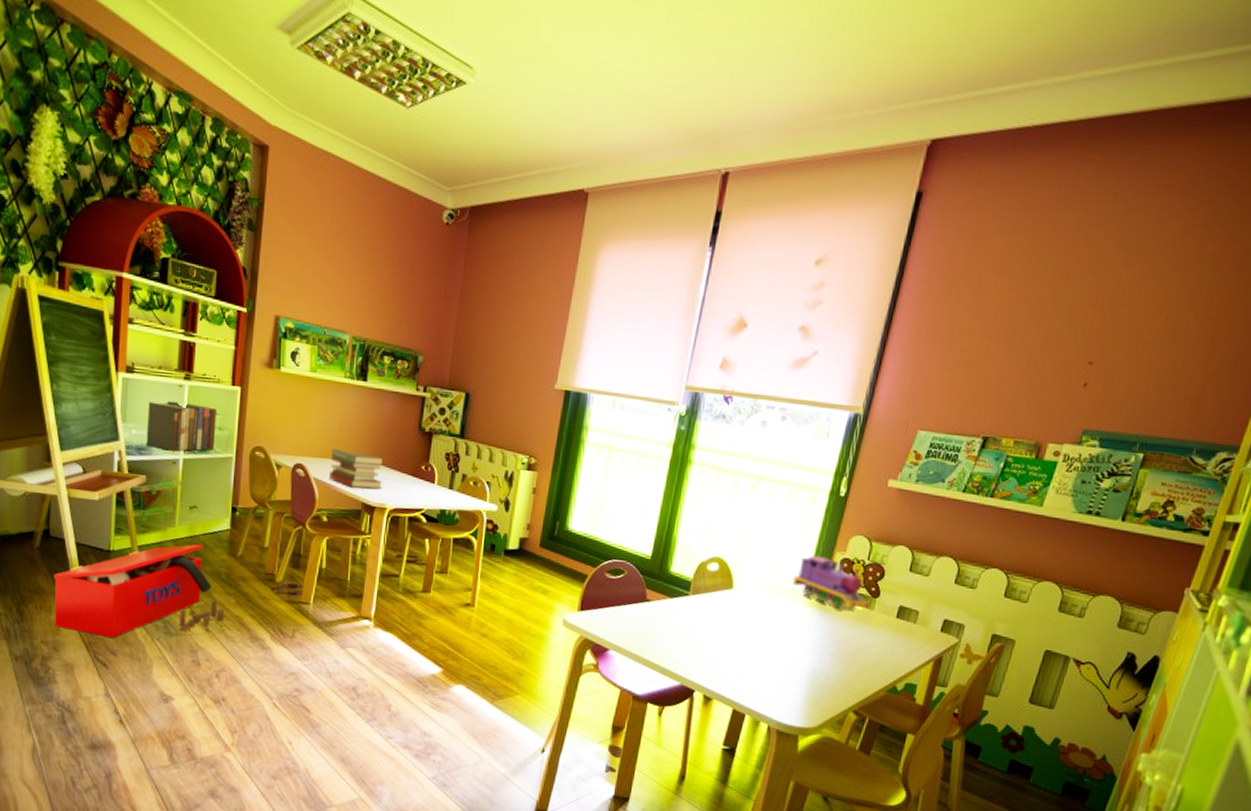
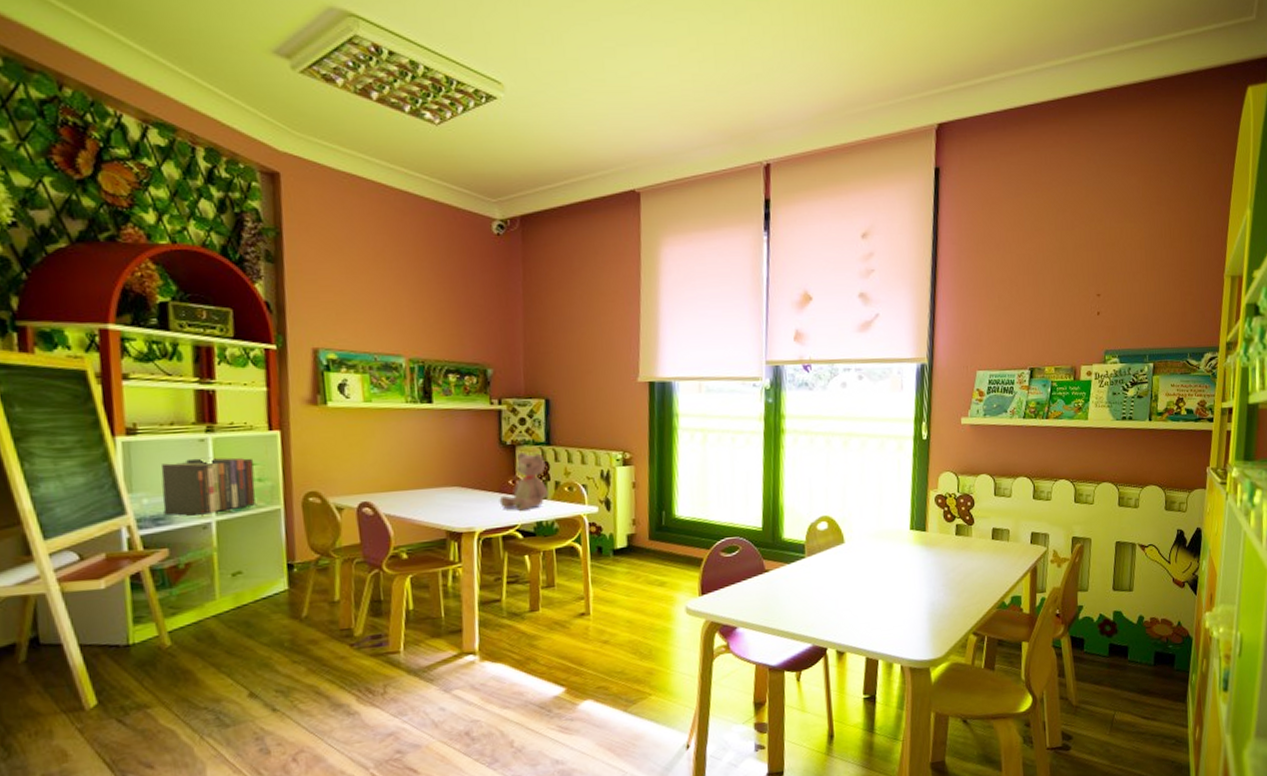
toy: present [54,544,225,638] -> none [51,613,295,753]
books: present [329,448,384,490] -> none [402,476,467,517]
teddy bear: none [411,441,457,497] -> present [499,452,549,511]
toy train: present [793,555,869,610] -> none [897,496,967,542]

